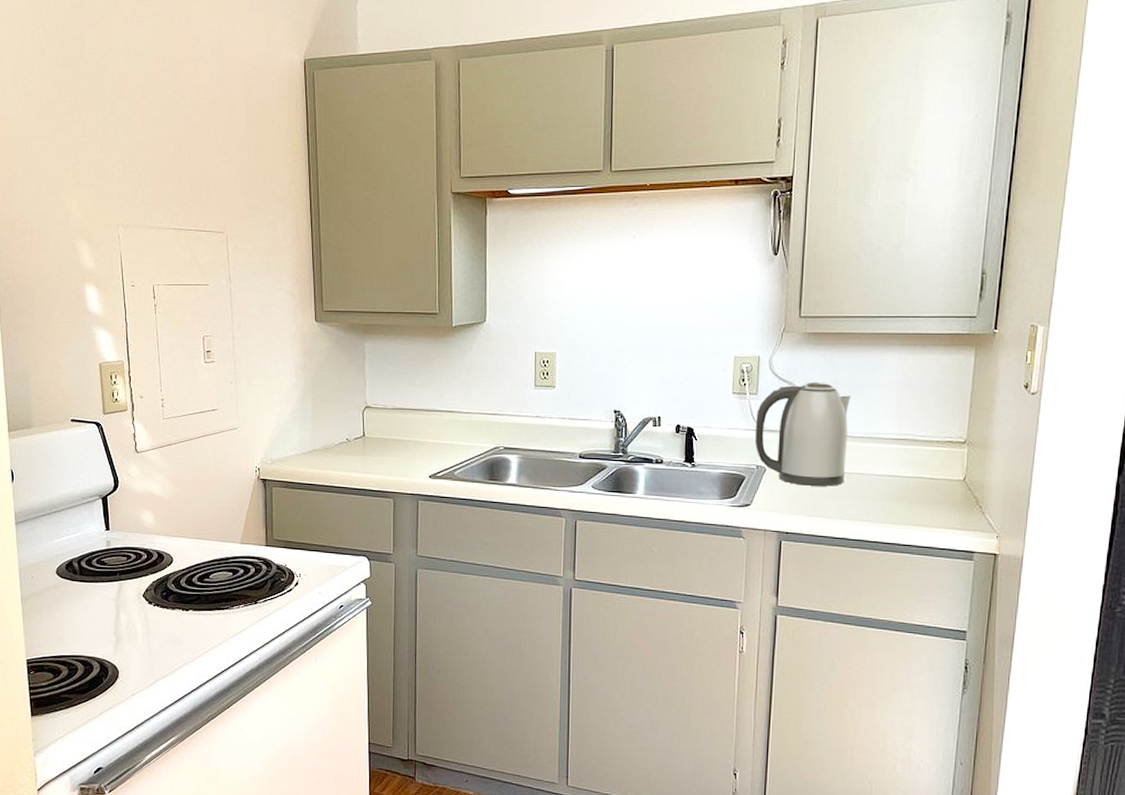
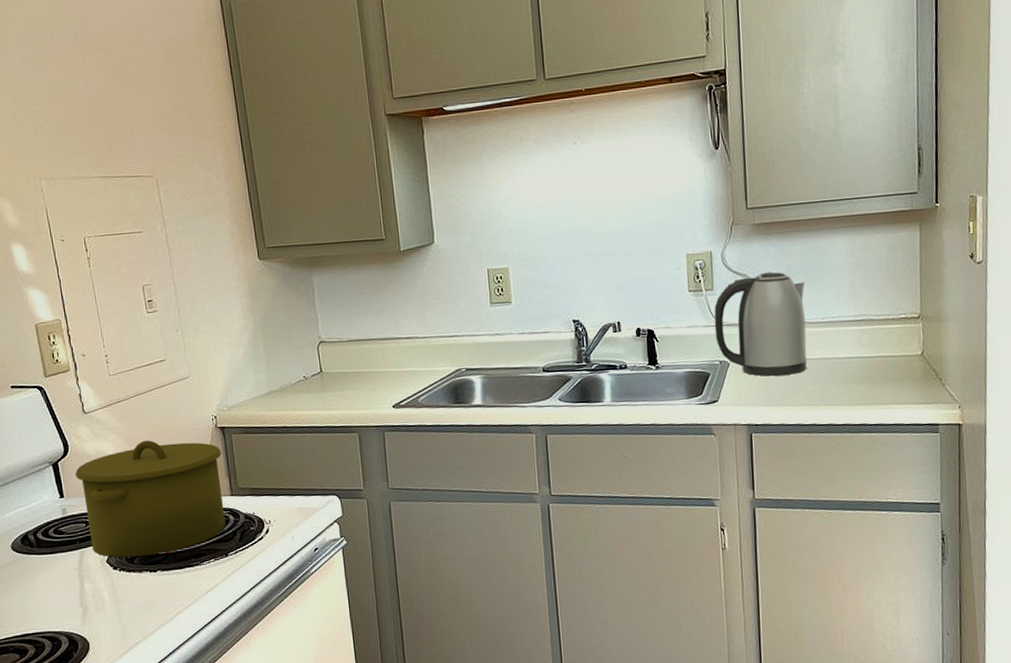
cooking pot: none [123,484,261,595] -> present [75,440,226,558]

